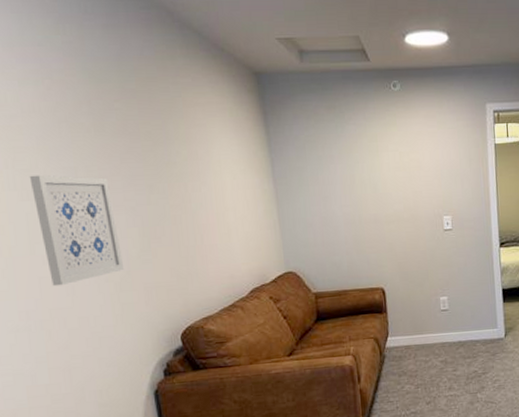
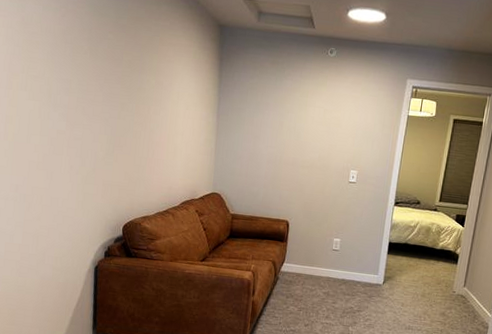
wall art: present [29,175,125,287] -> none [37,81,93,171]

